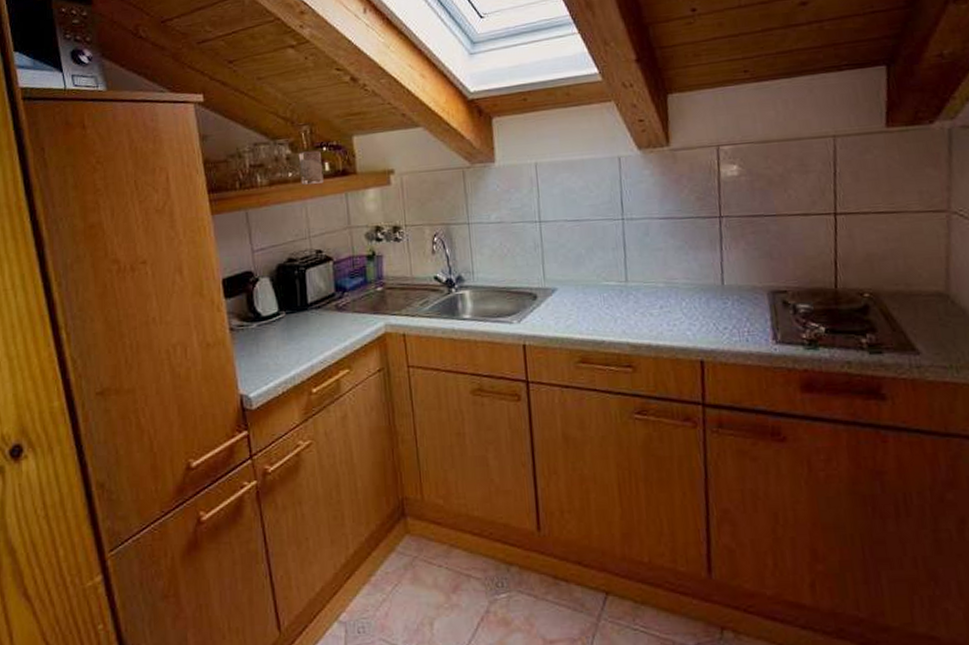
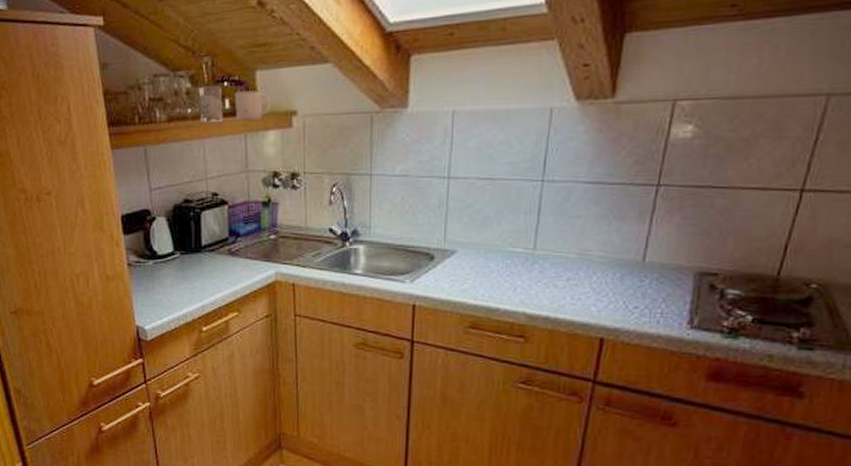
mug: none [333,153,370,183] -> present [234,90,272,122]

